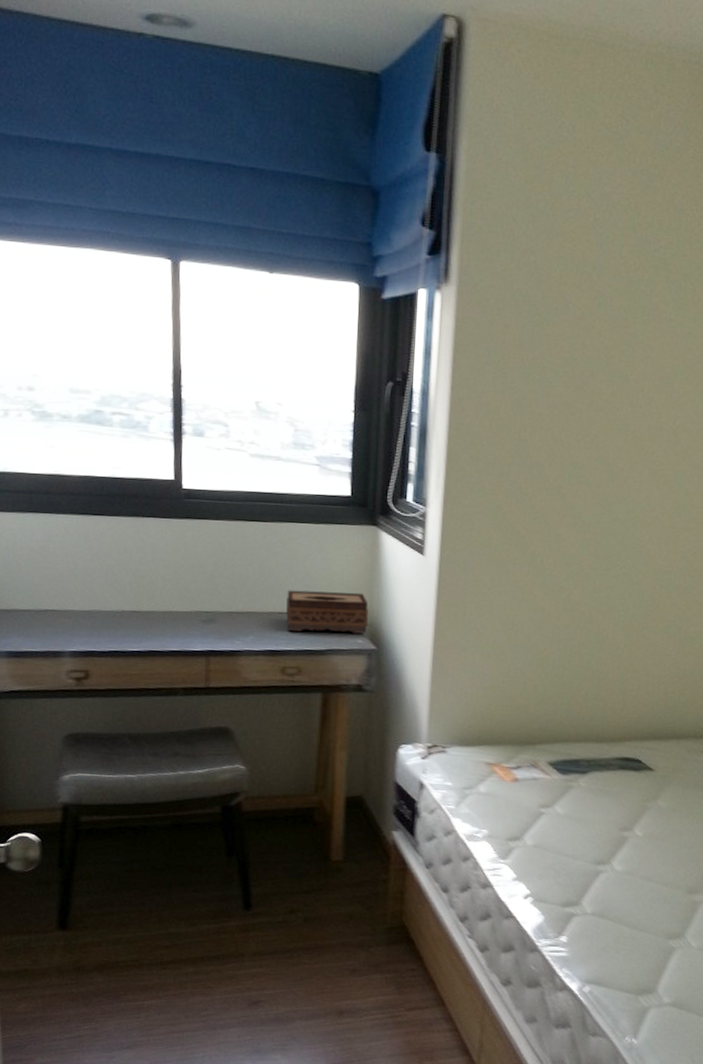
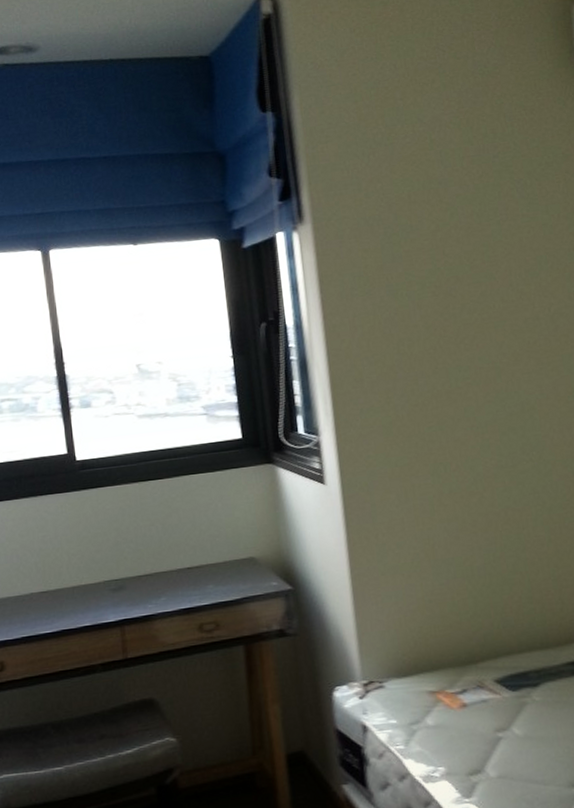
tissue box: present [286,590,369,634] -> none [193,533,280,585]

